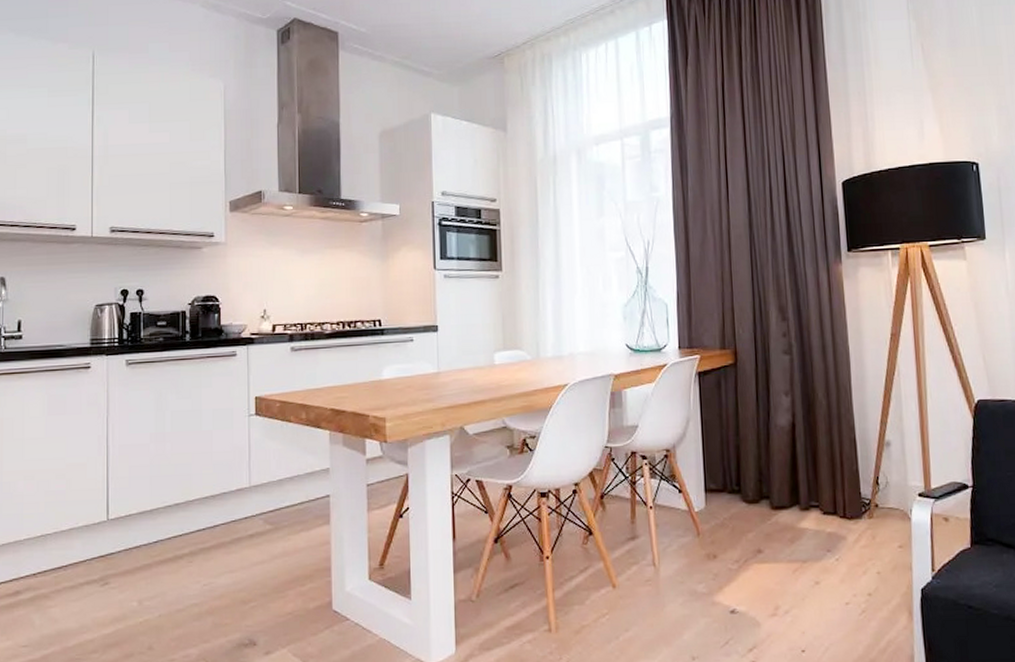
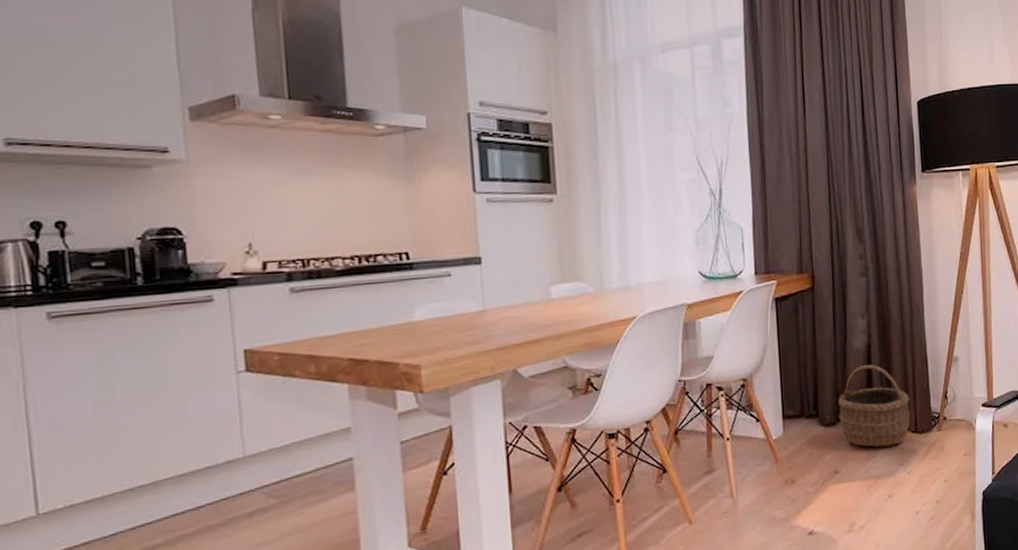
wicker basket: none [761,444,838,530] -> present [838,364,910,447]

